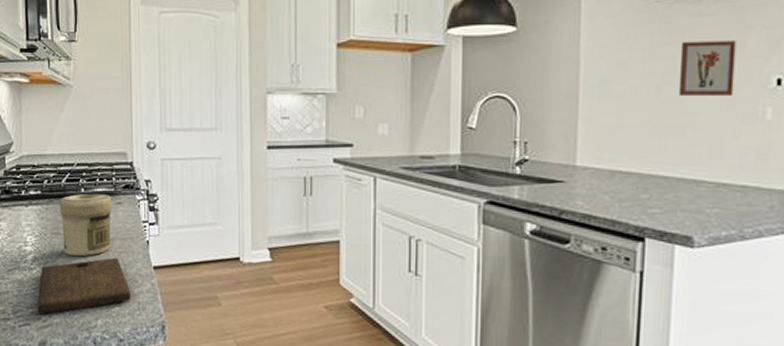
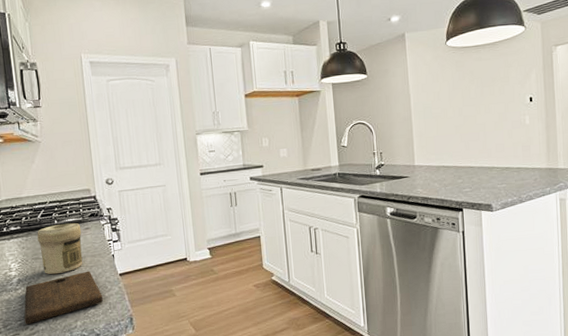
wall art: present [678,40,737,95] -> none [471,75,505,113]

